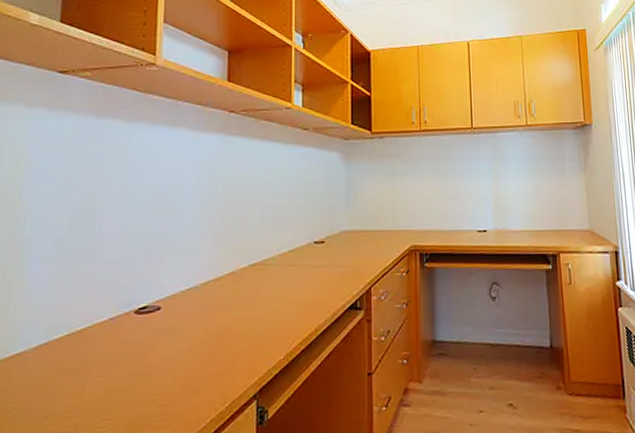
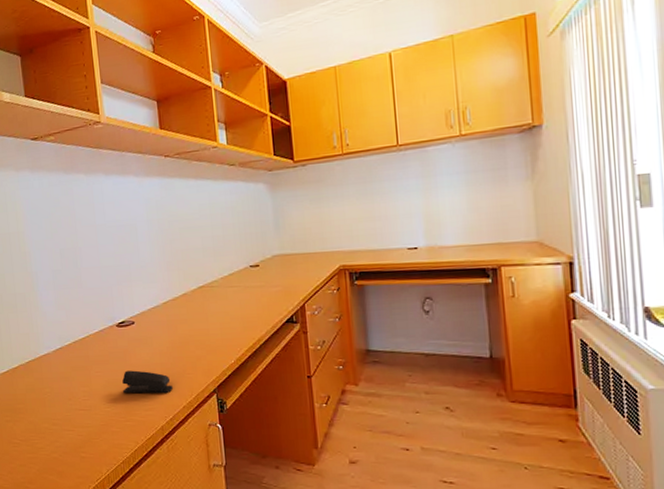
stapler: none [128,372,200,405] -> present [122,370,173,394]

